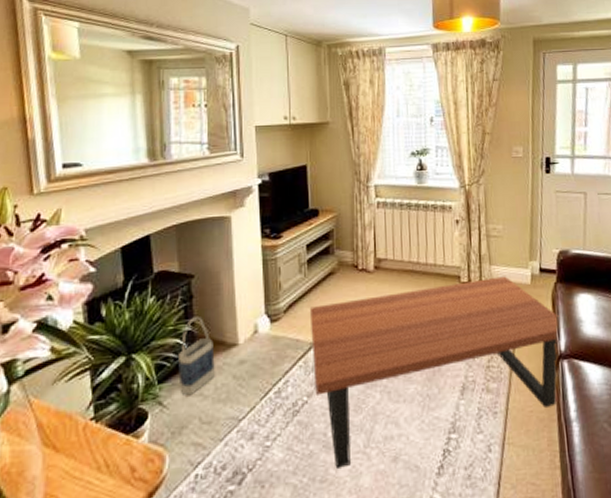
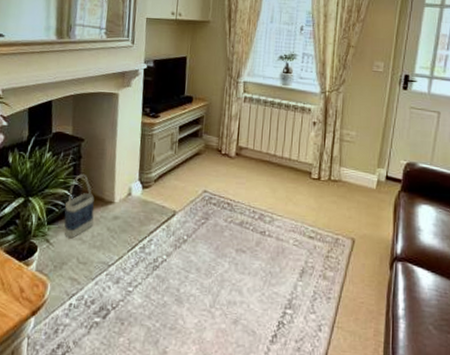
coffee table: present [309,276,559,469] -> none [173,178,399,321]

